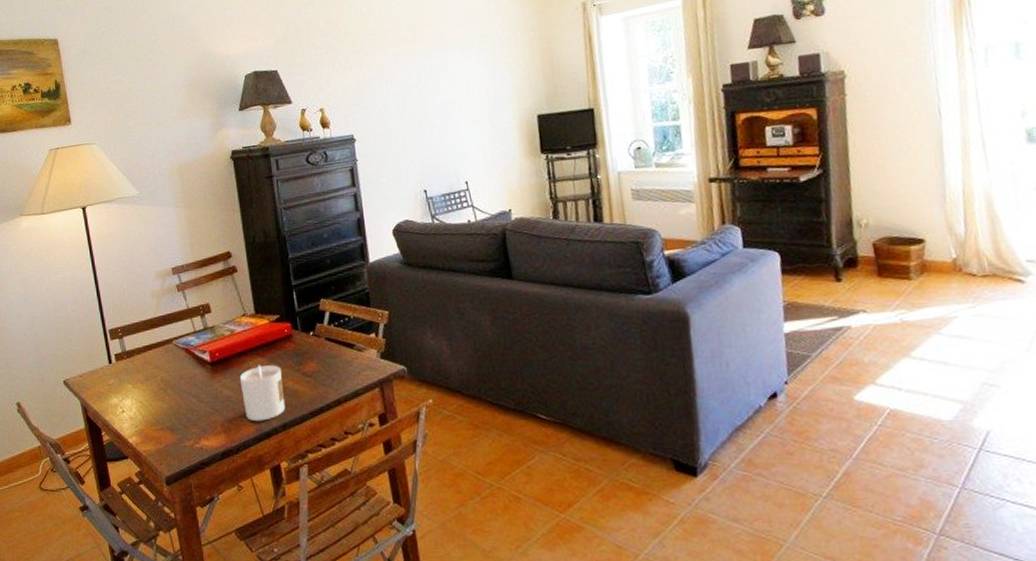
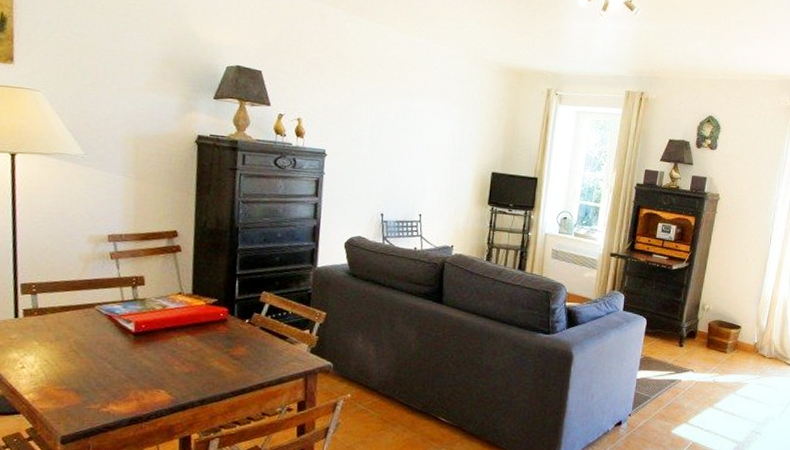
candle: present [239,365,286,422] -> none [163,342,209,395]

